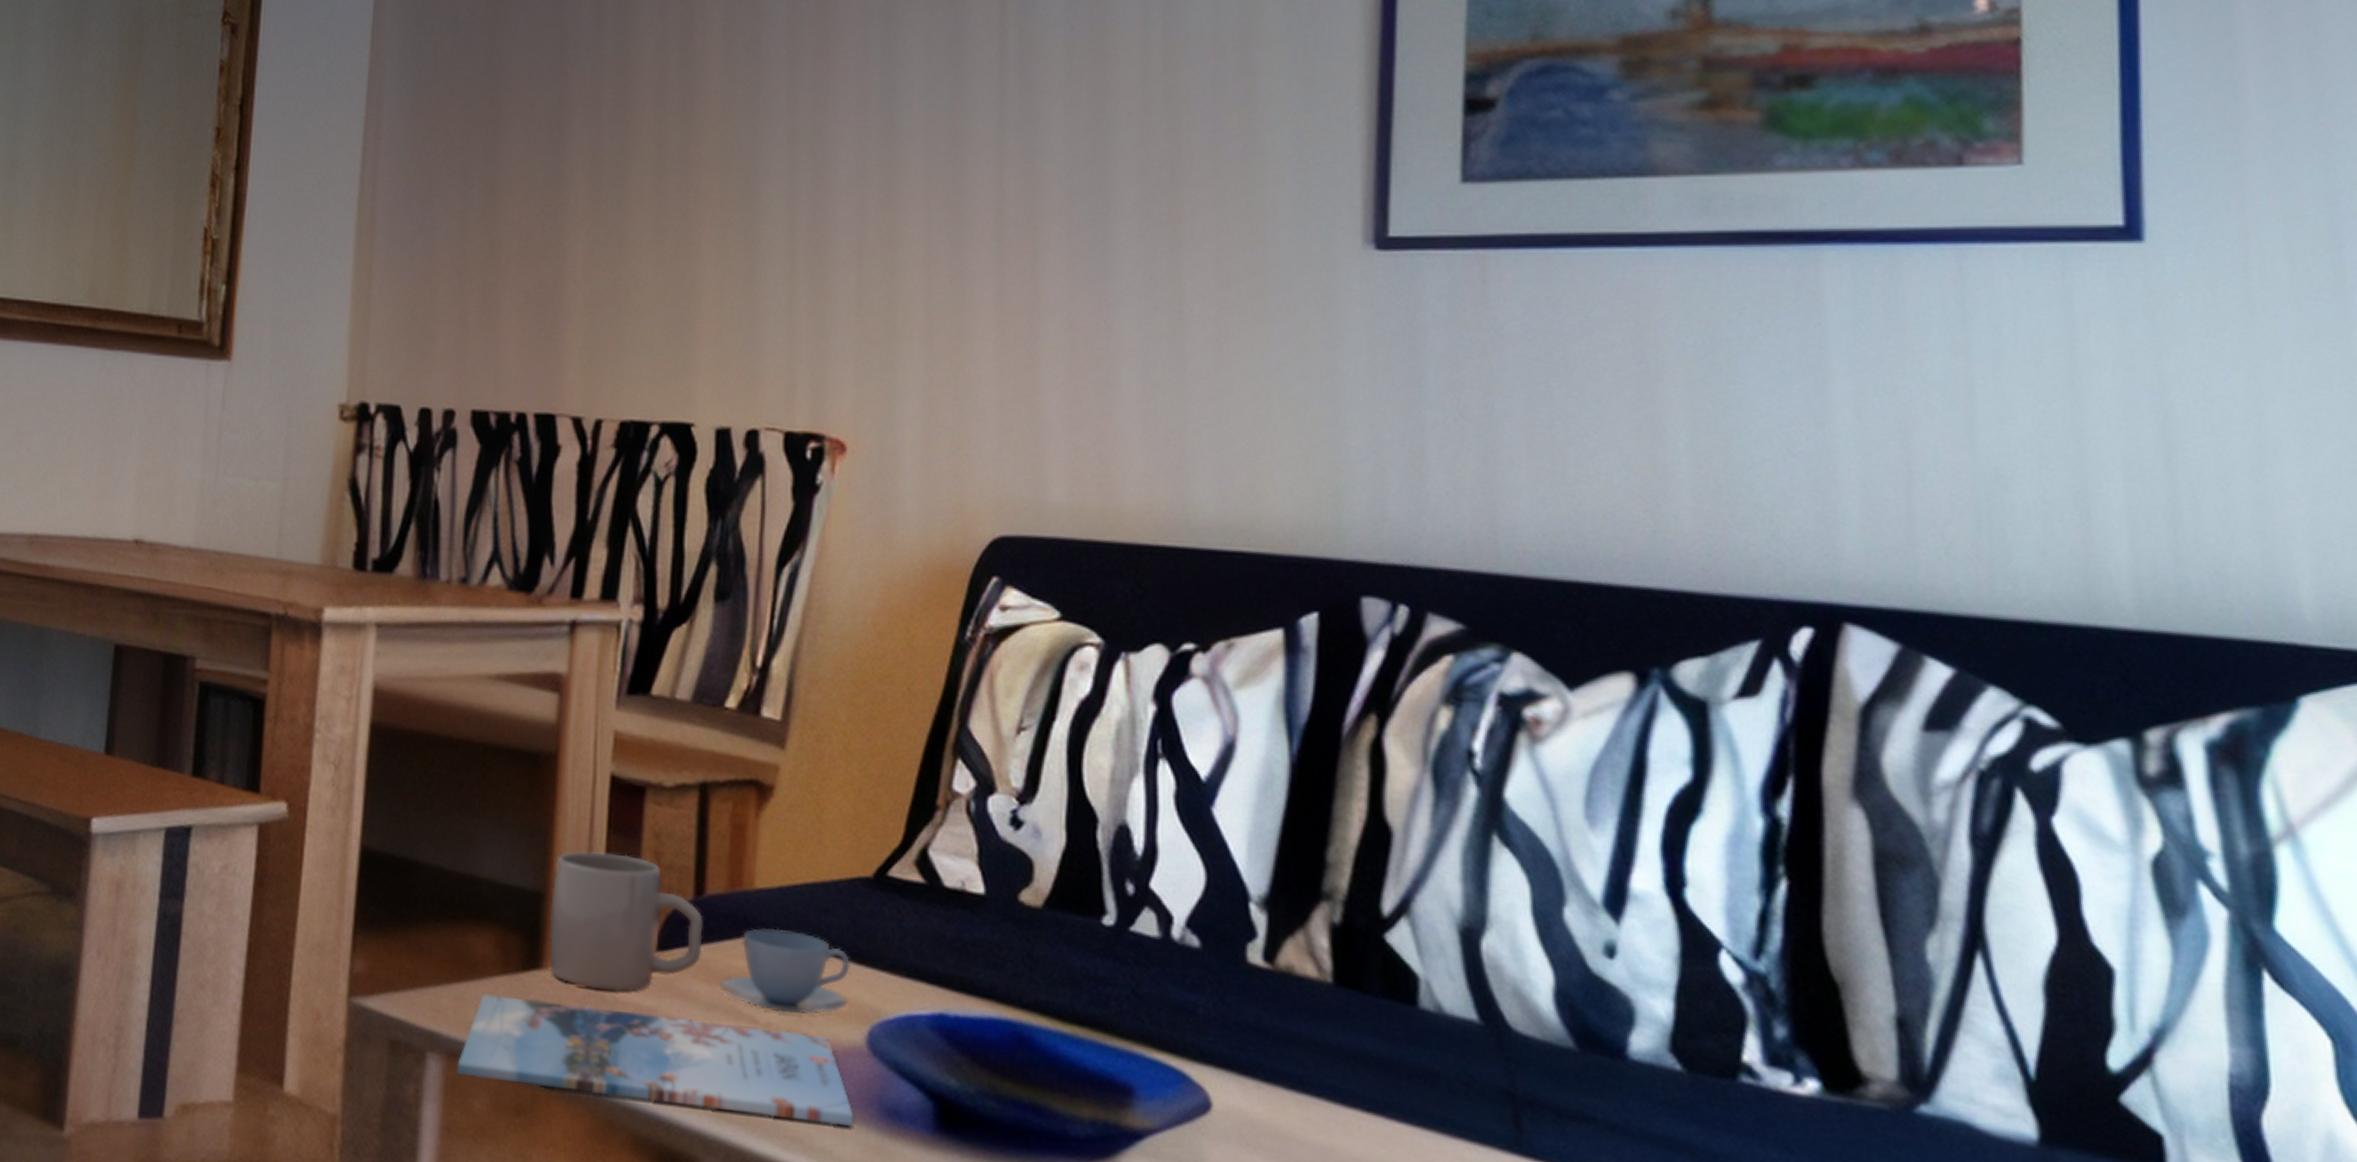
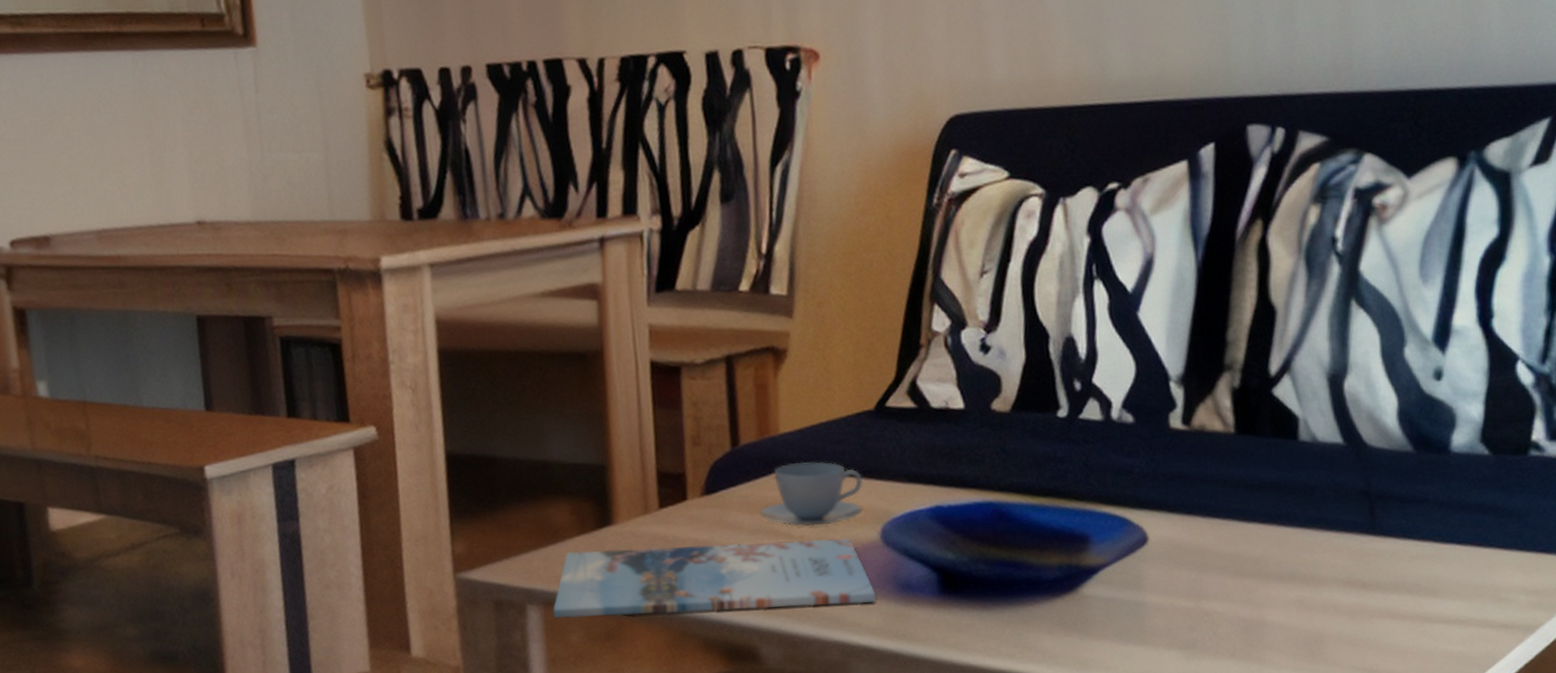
mug: present [549,851,703,991] -> none [612,423,742,534]

